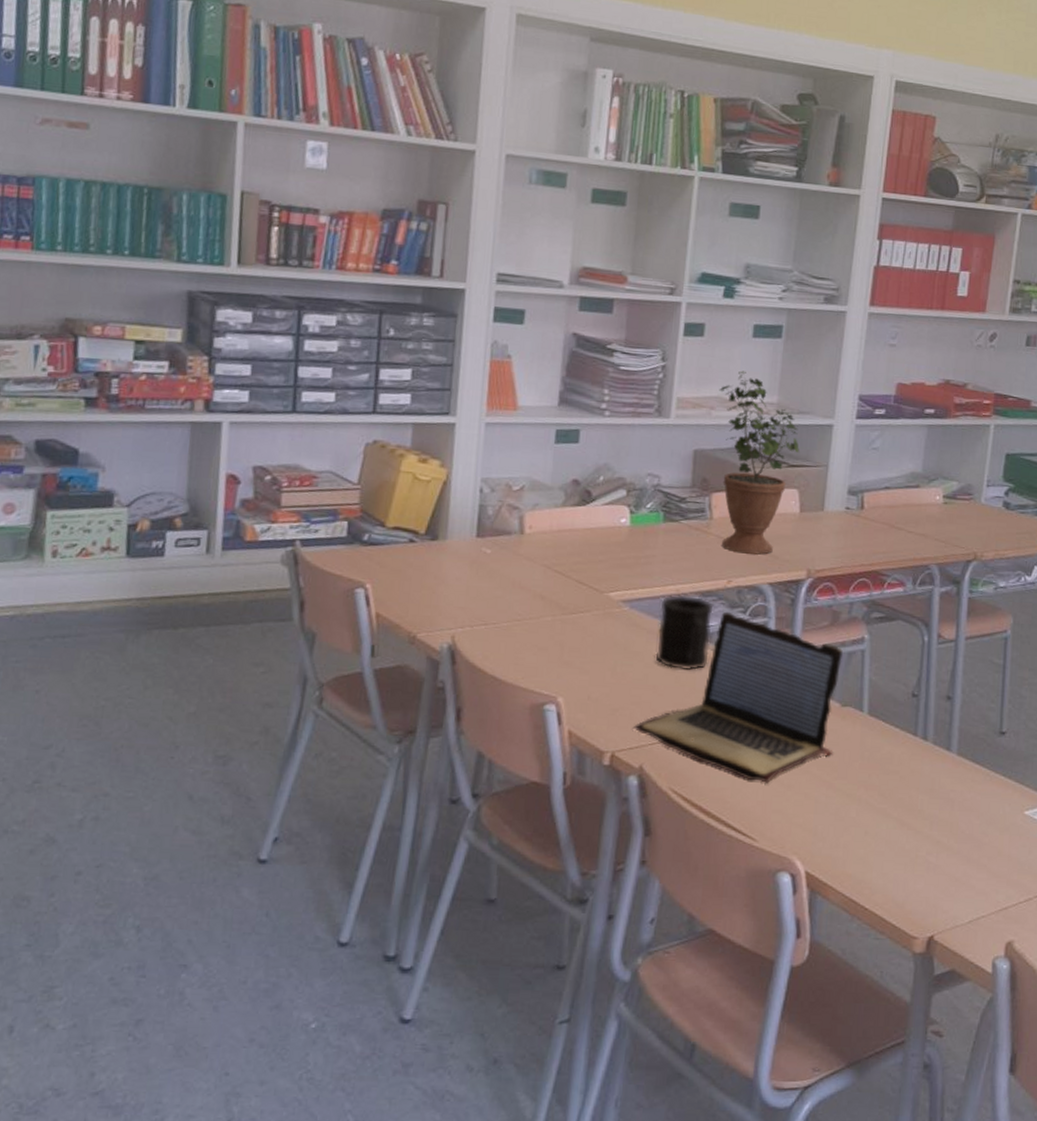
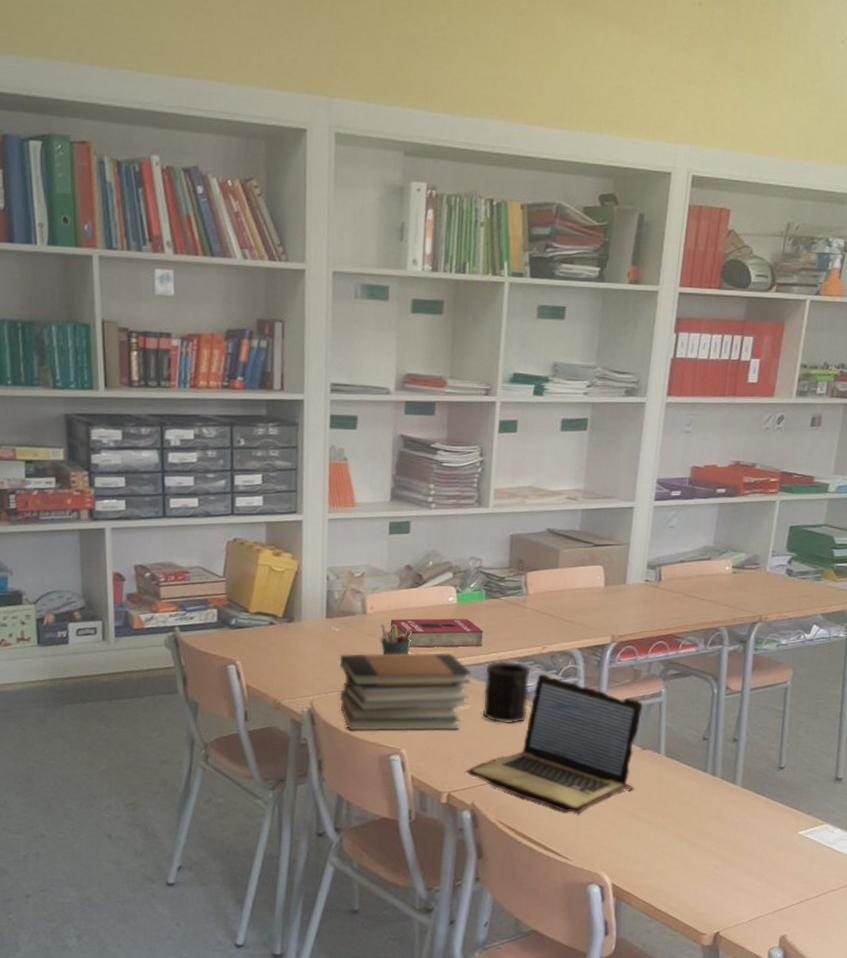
book stack: none [486,580,644,676] -> present [339,652,471,731]
pen holder: none [540,545,577,584] -> present [381,623,413,656]
book: none [550,541,660,577] -> present [390,618,484,648]
potted plant: present [719,370,799,555] -> none [531,462,604,624]

